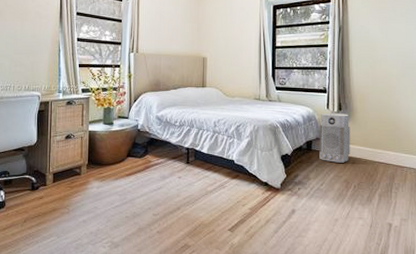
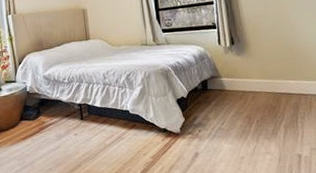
air purifier: present [319,113,350,163] -> none [212,47,249,100]

